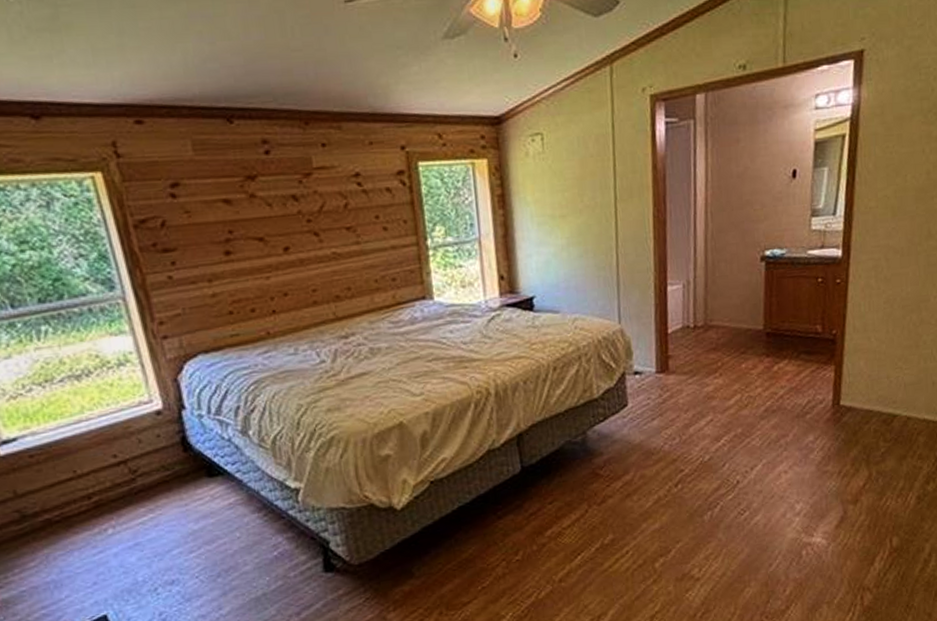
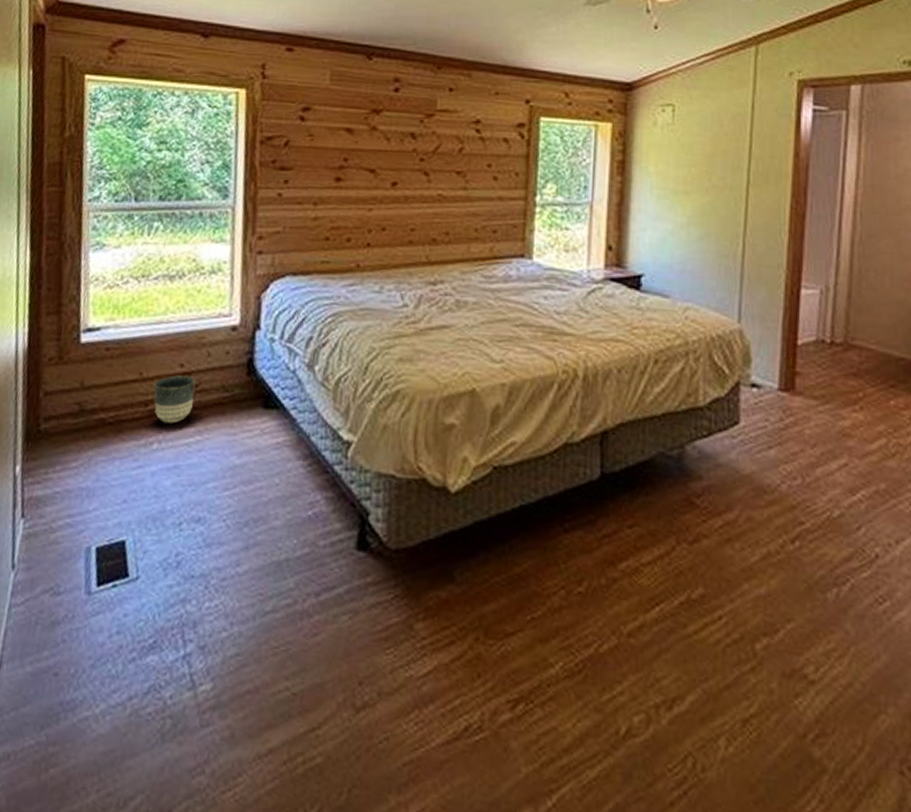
planter: none [91,464,137,510] -> present [153,375,196,424]

